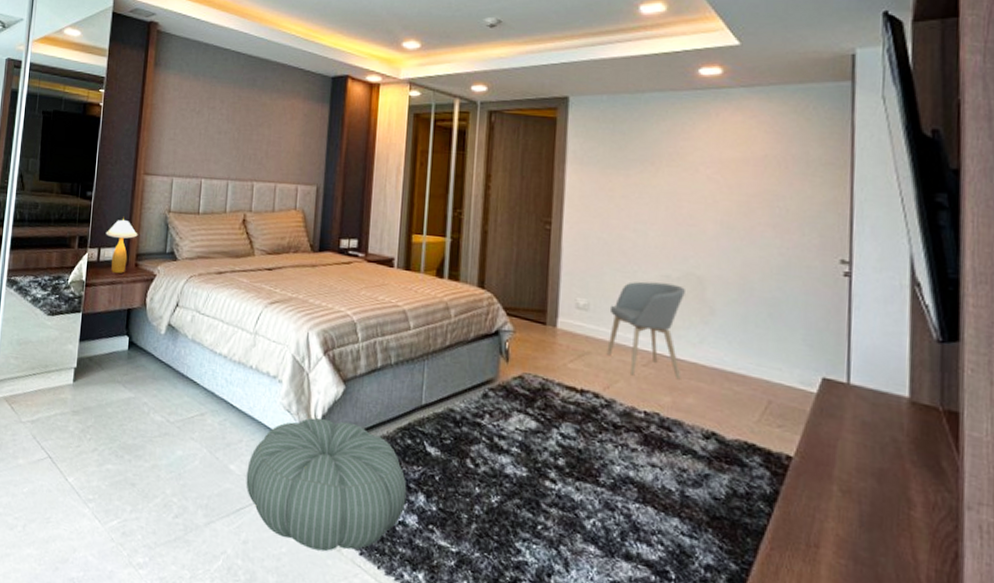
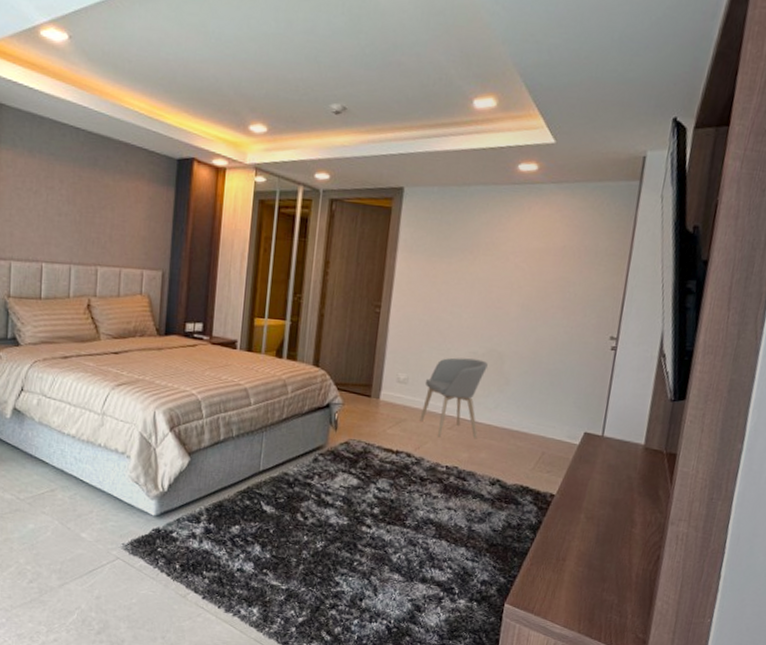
pouf: present [246,417,407,552] -> none [97,487,245,599]

